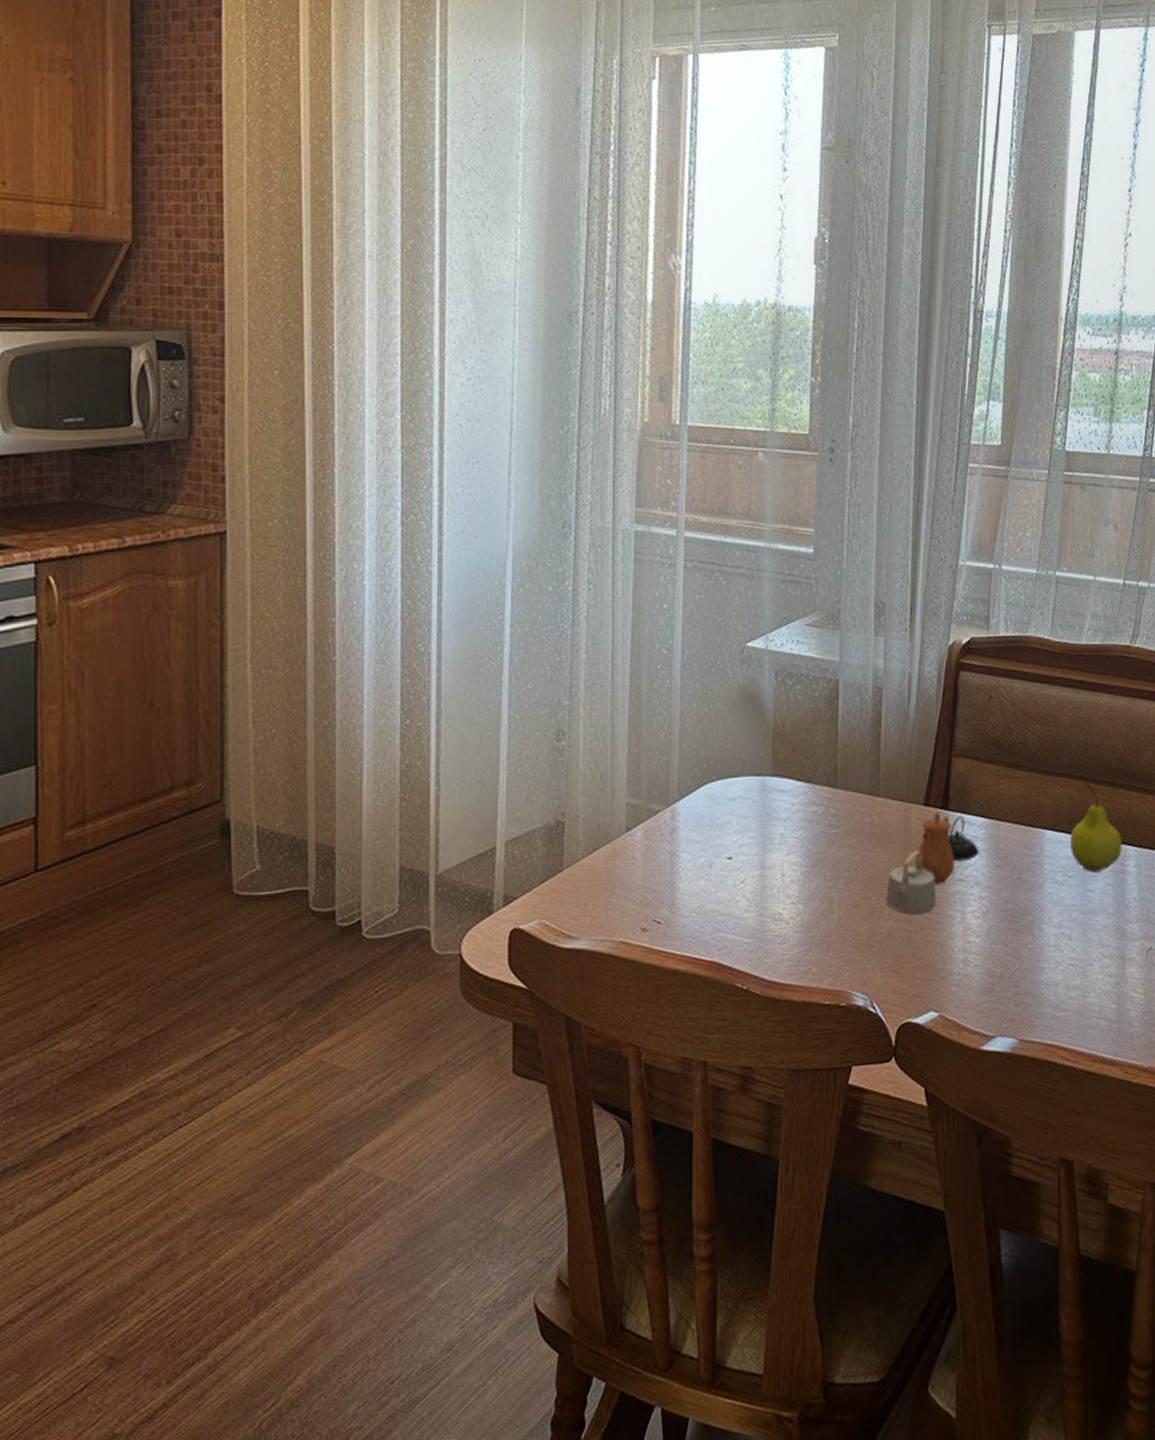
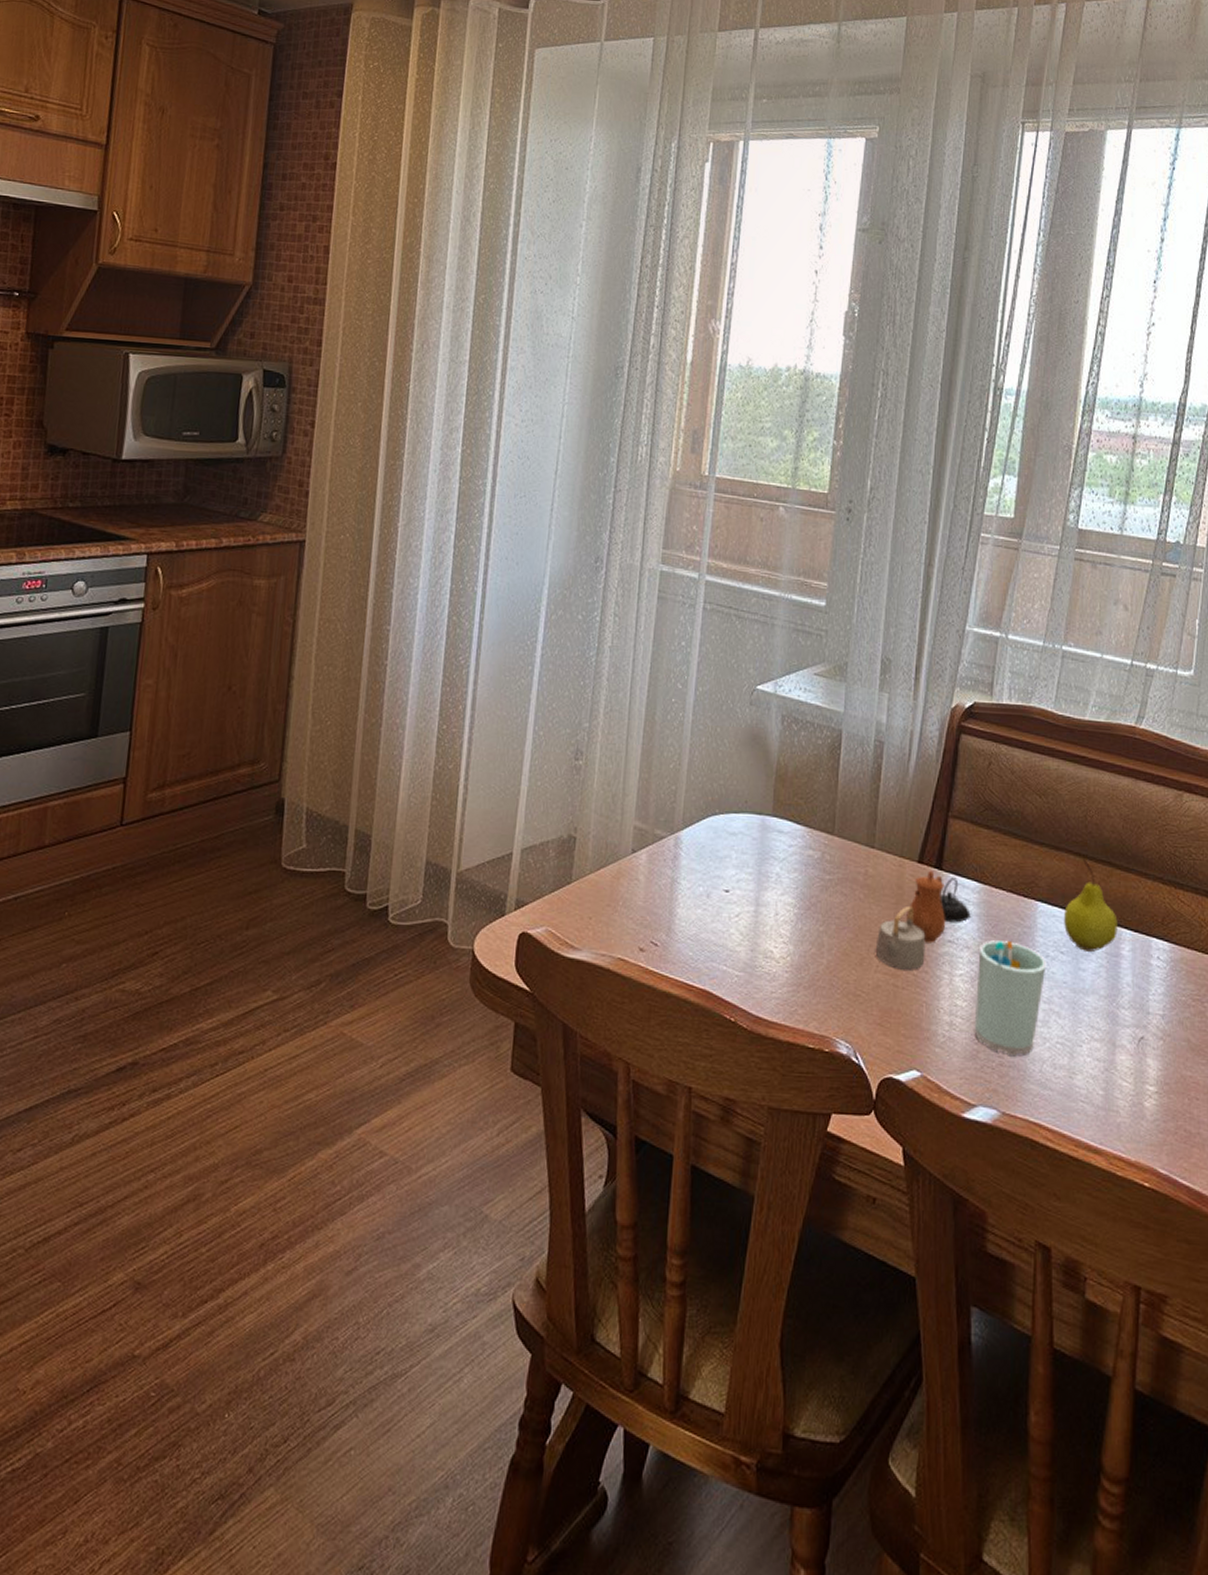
cup: none [988,872,1056,984] -> present [975,940,1047,1057]

